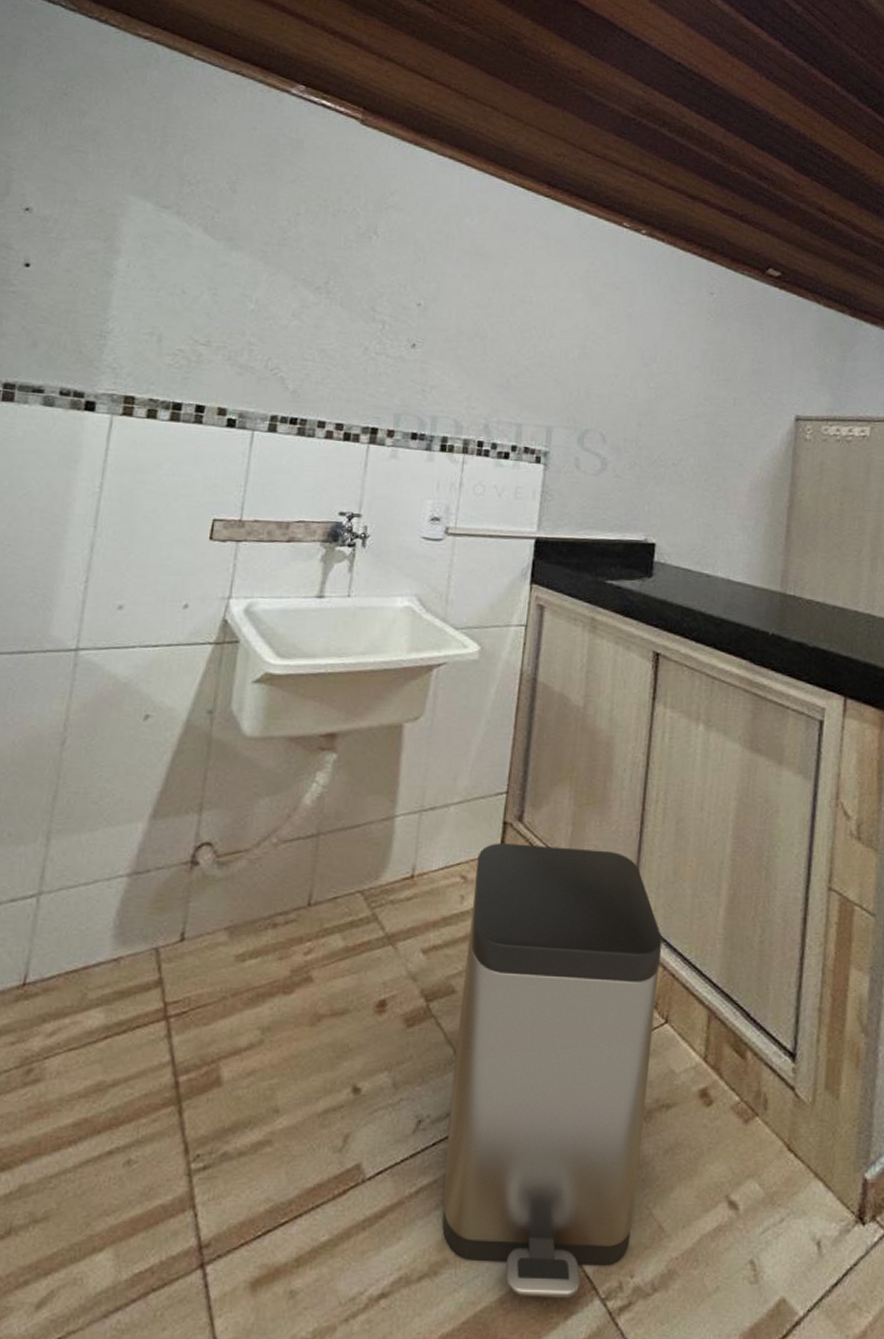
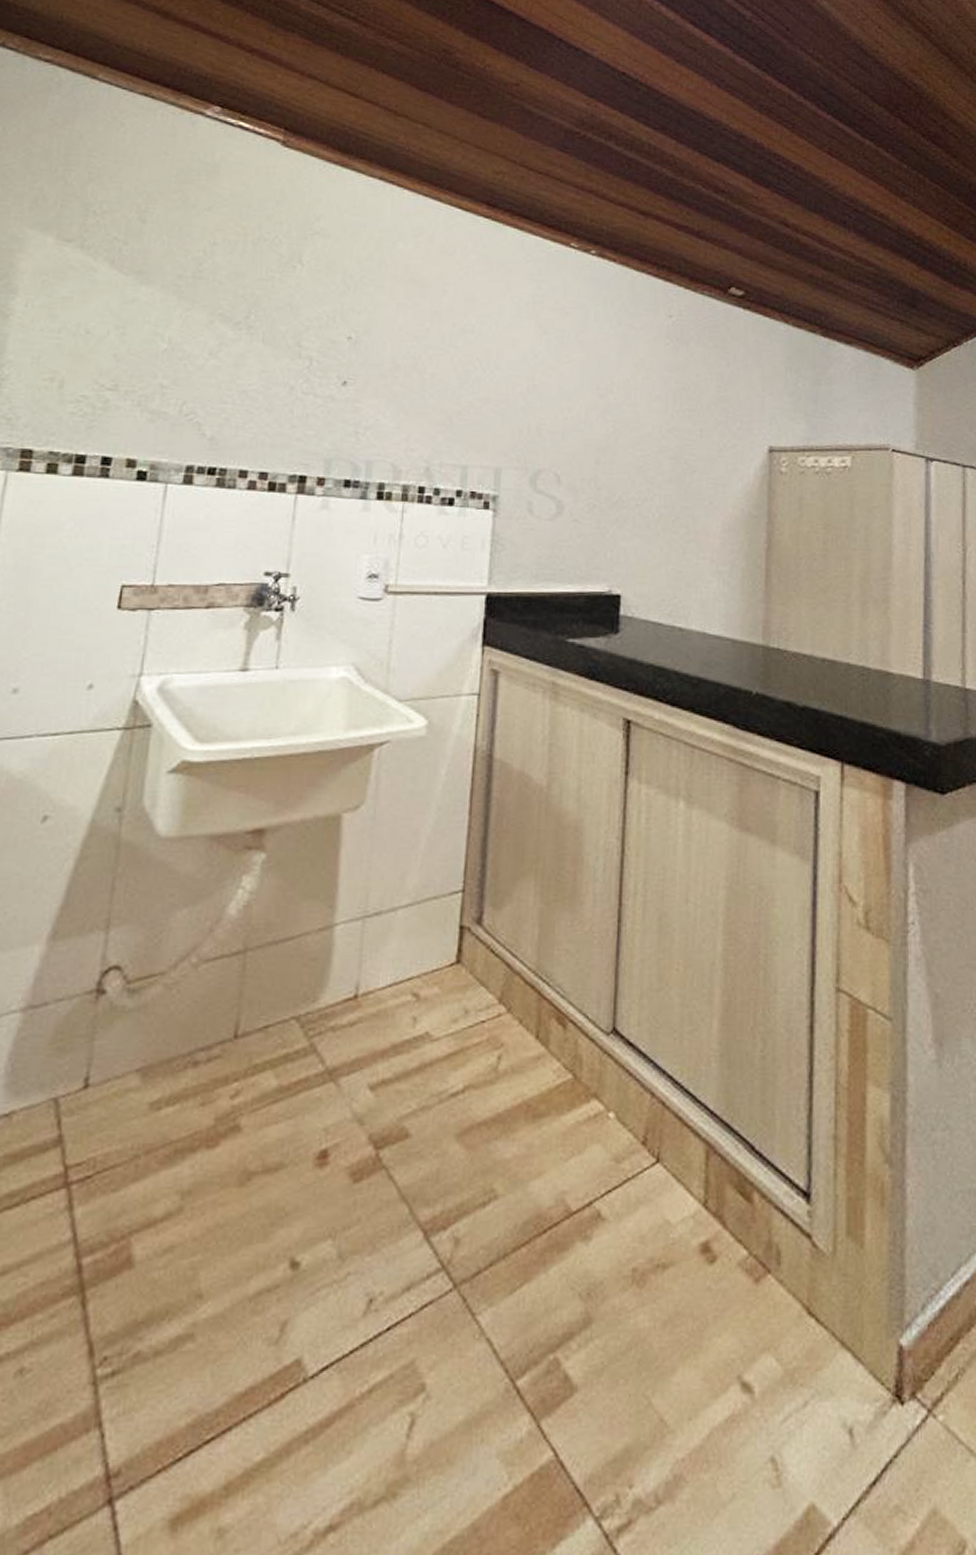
pedal bin: present [442,843,663,1298] -> none [400,951,649,1521]

